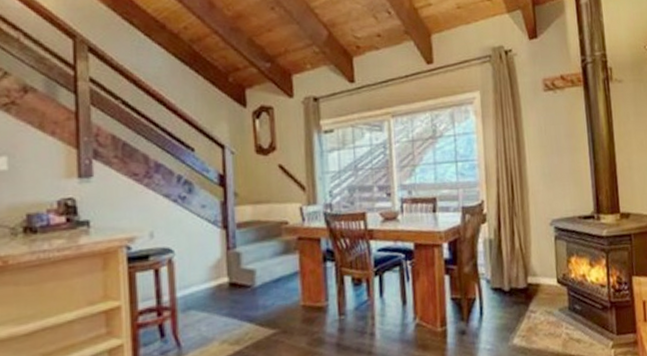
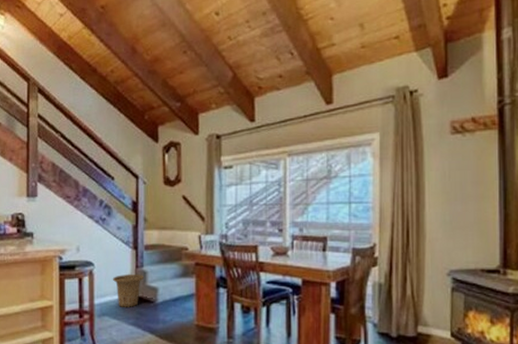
basket: none [198,257,237,297] -> present [112,275,144,307]

